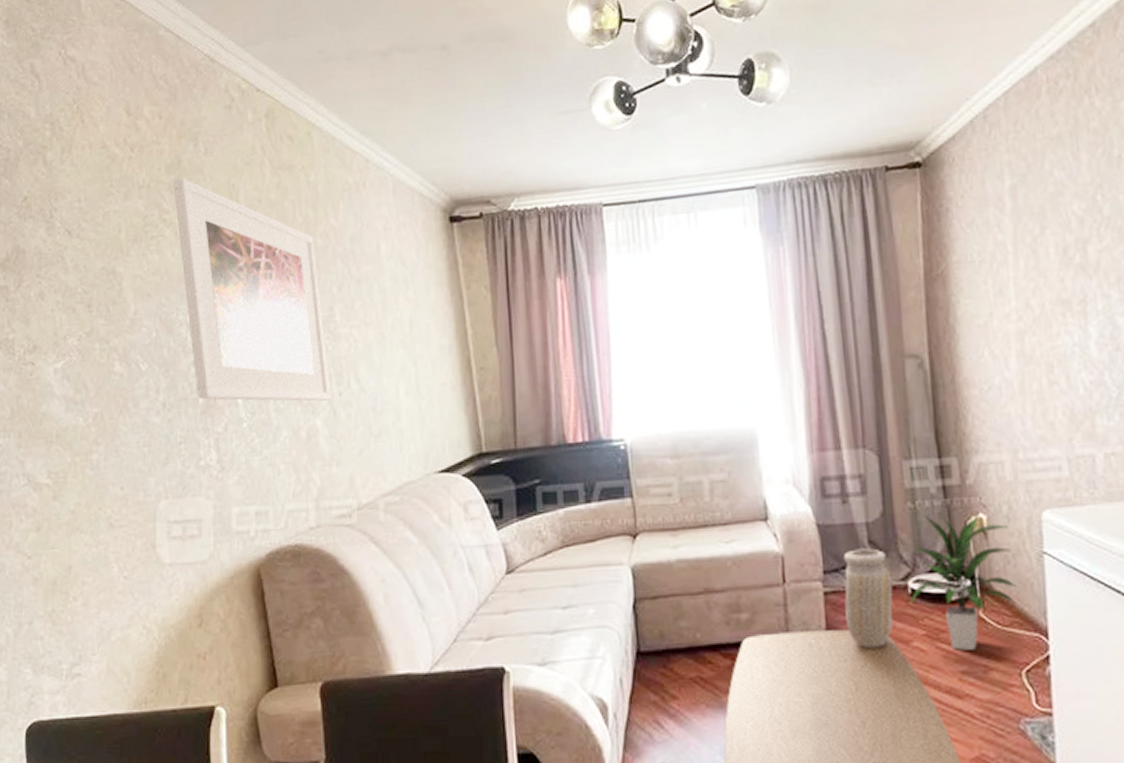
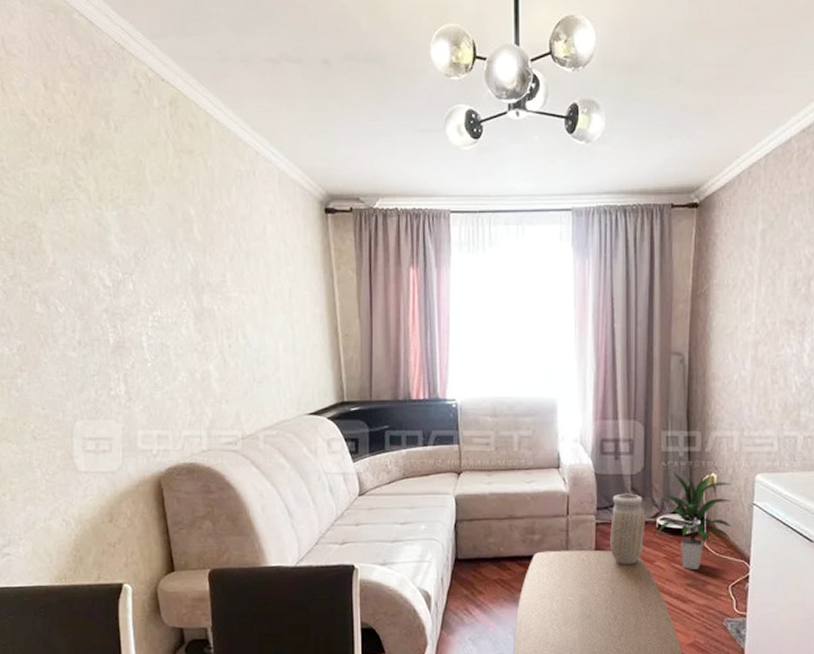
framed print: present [173,177,331,402] -> none [87,150,222,350]

